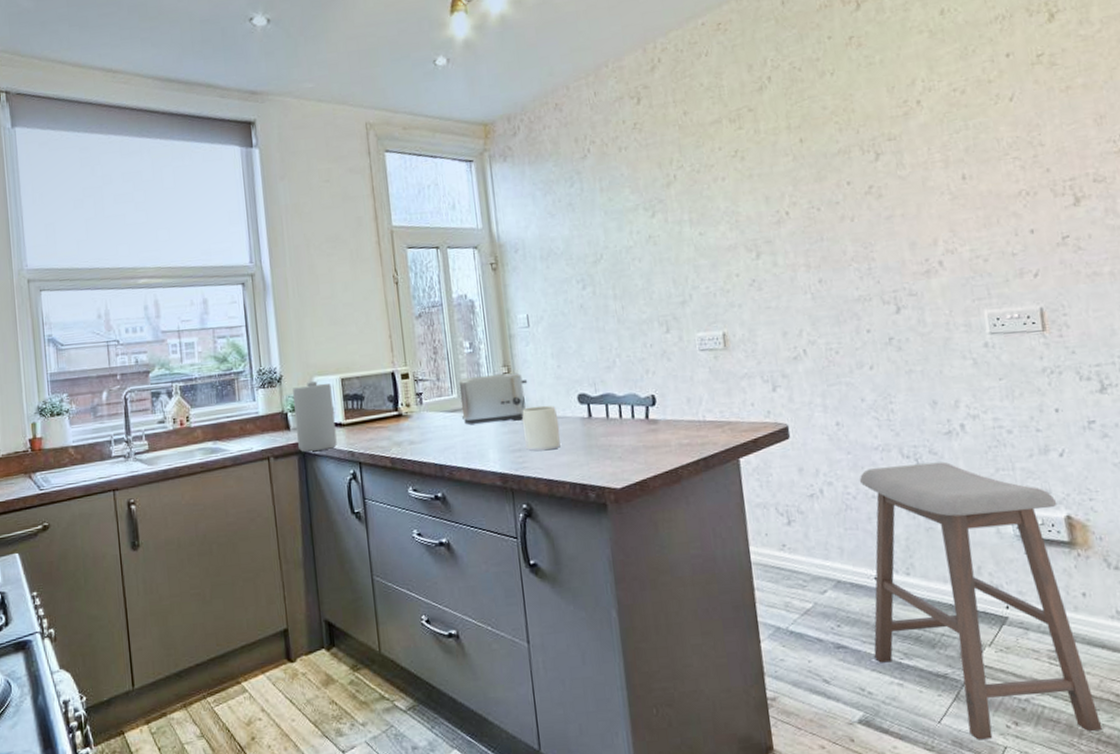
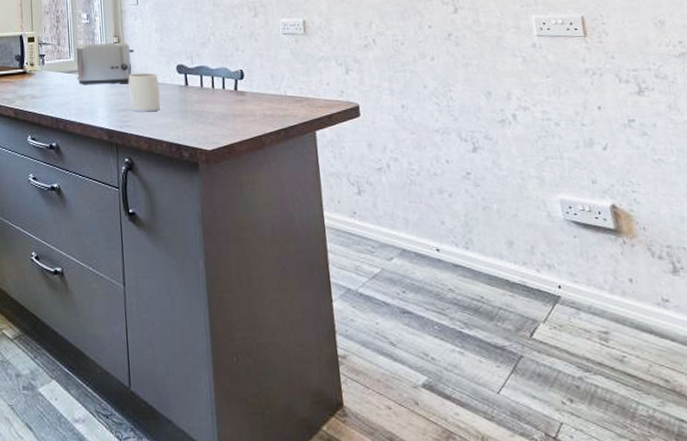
bar stool: present [859,461,1103,740] -> none [422,147,654,414]

